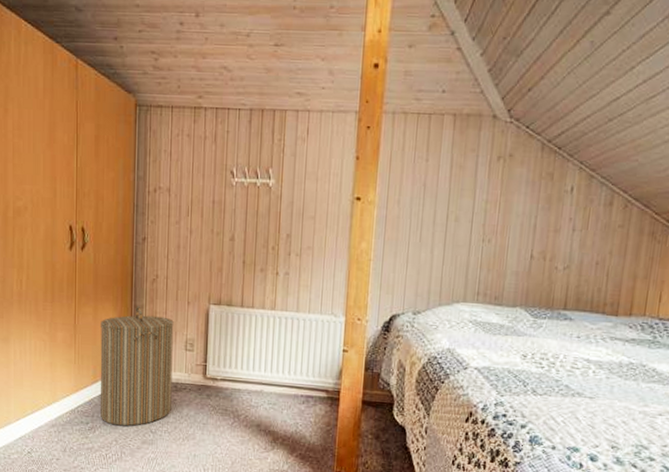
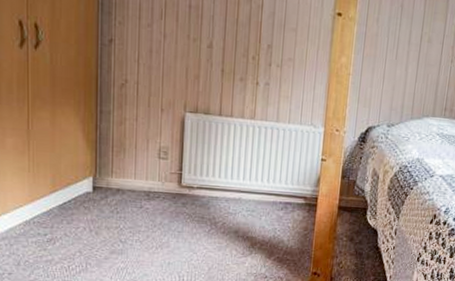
laundry hamper: present [100,306,174,427] -> none [60,111,146,237]

